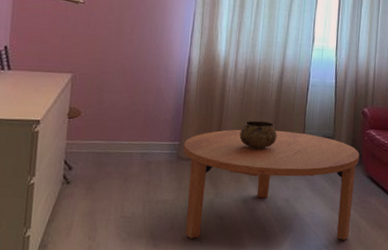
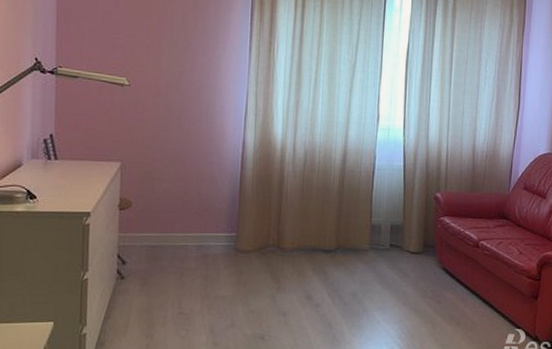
coffee table: present [183,129,360,240] -> none [241,218,433,338]
decorative bowl: present [239,120,277,149] -> none [300,208,342,240]

